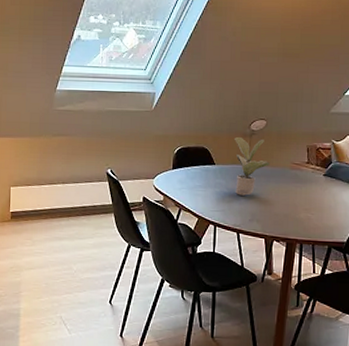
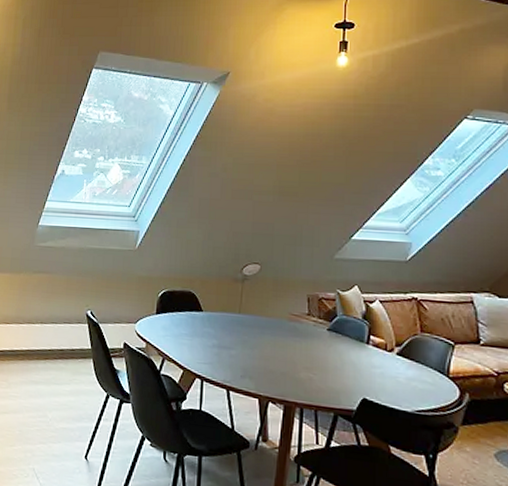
potted plant: present [233,136,270,196] -> none [223,281,264,348]

